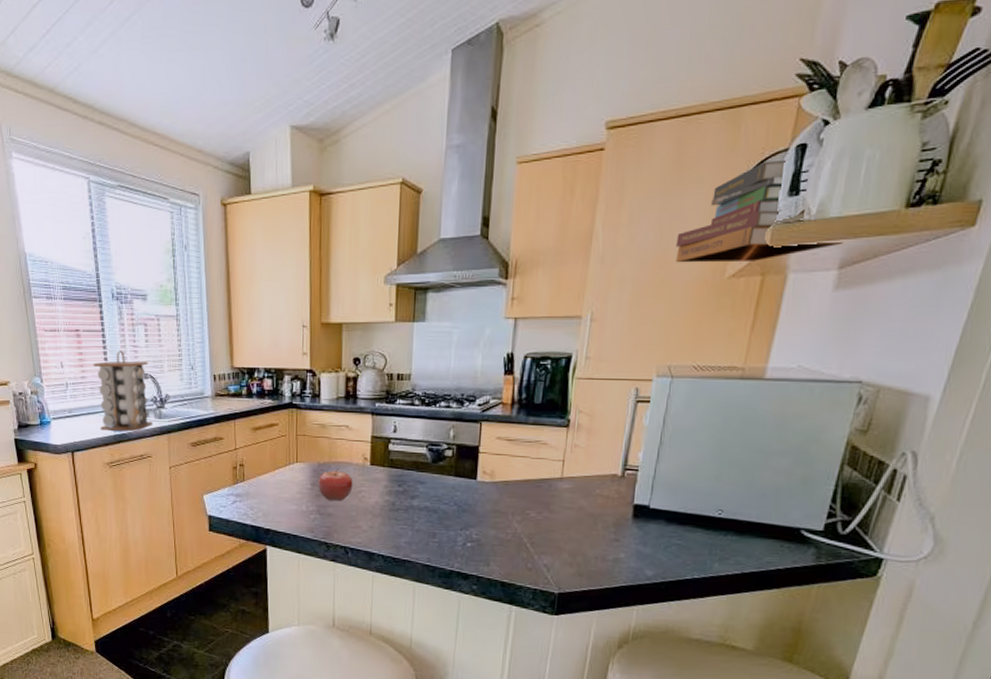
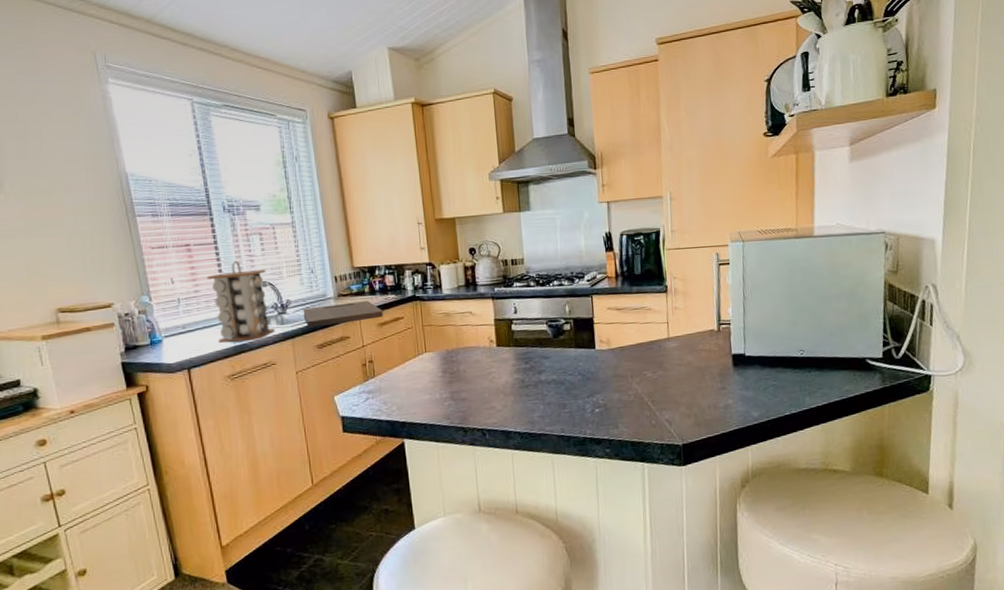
cutting board: none [180,403,258,425] -> present [303,301,383,328]
fruit: present [318,468,353,502] -> none [448,353,483,386]
books: present [676,159,843,263] -> none [726,64,849,148]

